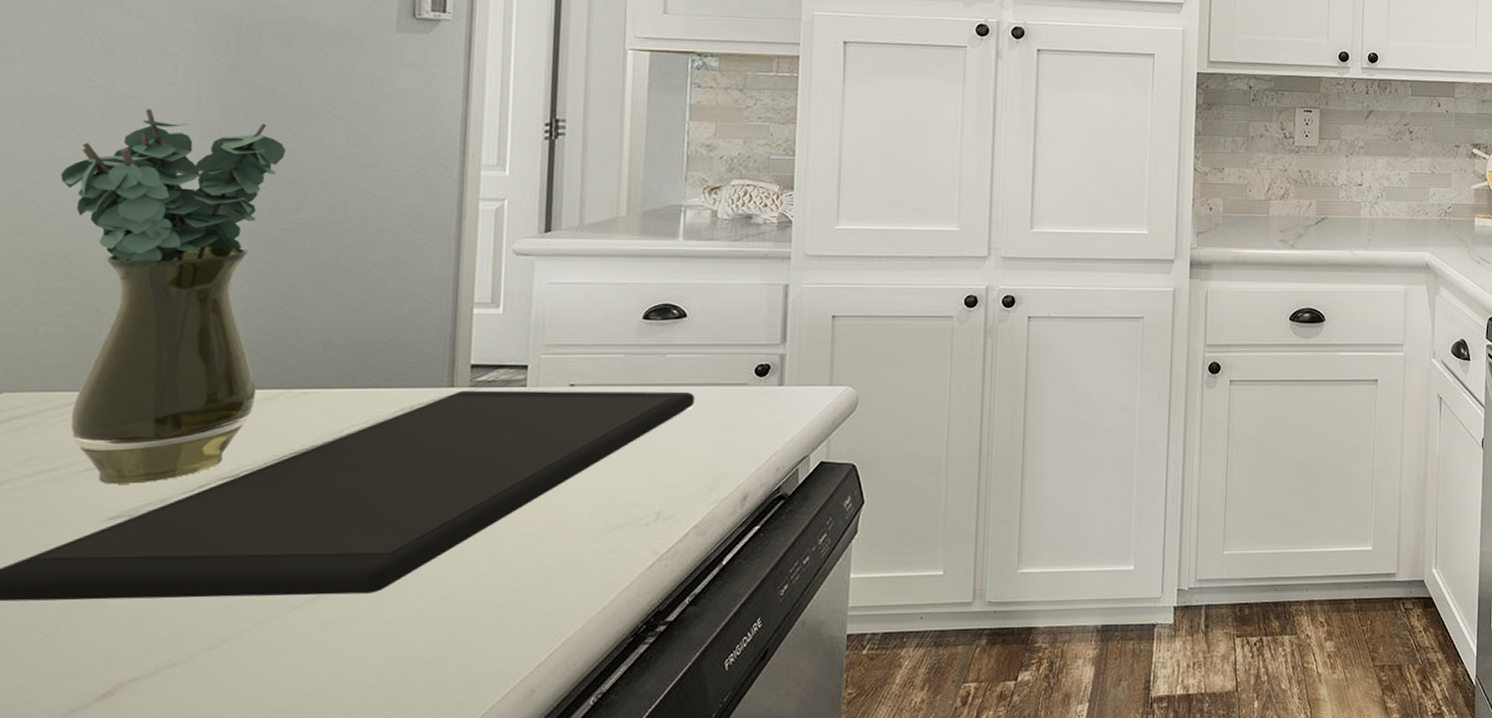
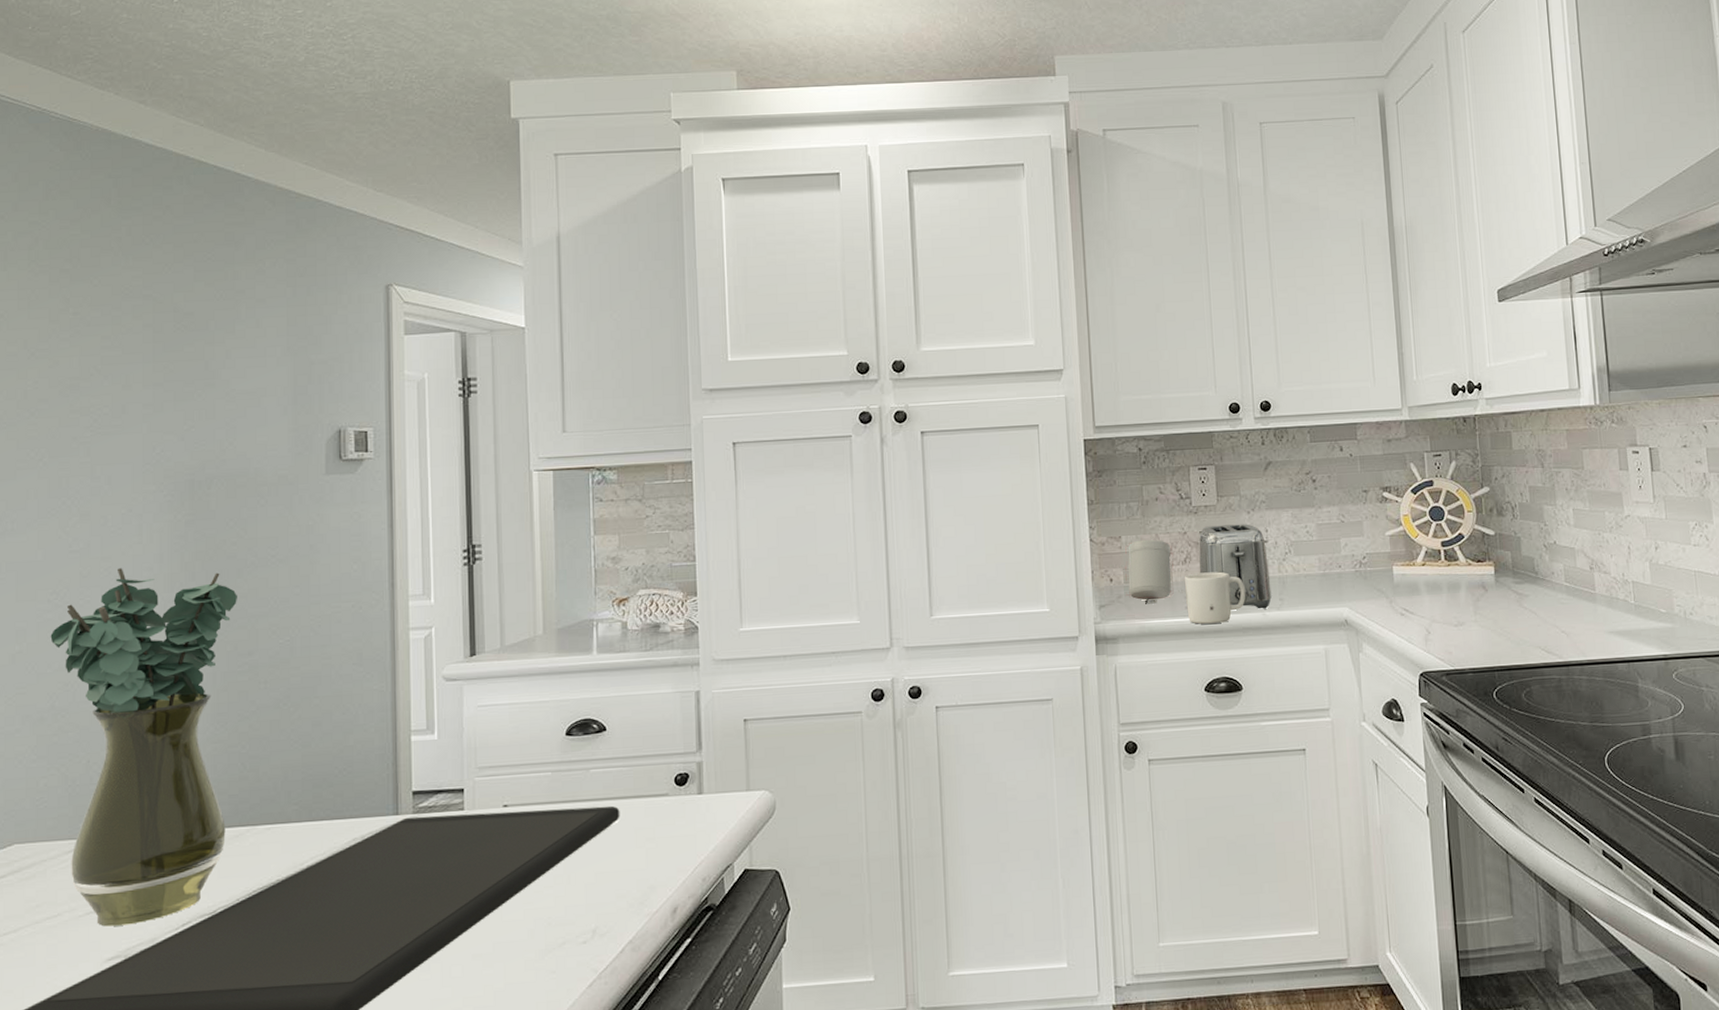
canister: none [1210,170,1288,235] -> present [1109,535,1189,604]
mug: none [1280,209,1338,257] -> present [1184,572,1246,624]
toaster: none [1295,165,1361,248] -> present [1199,524,1272,609]

